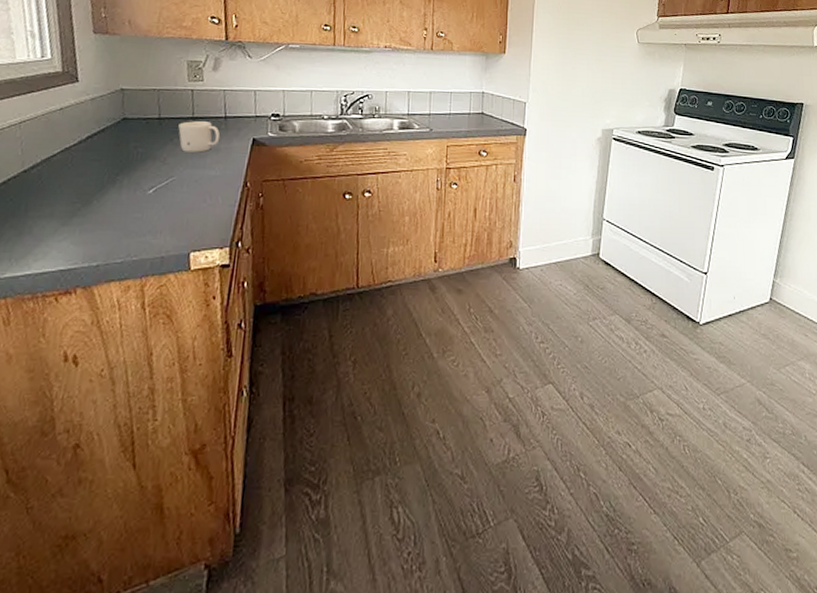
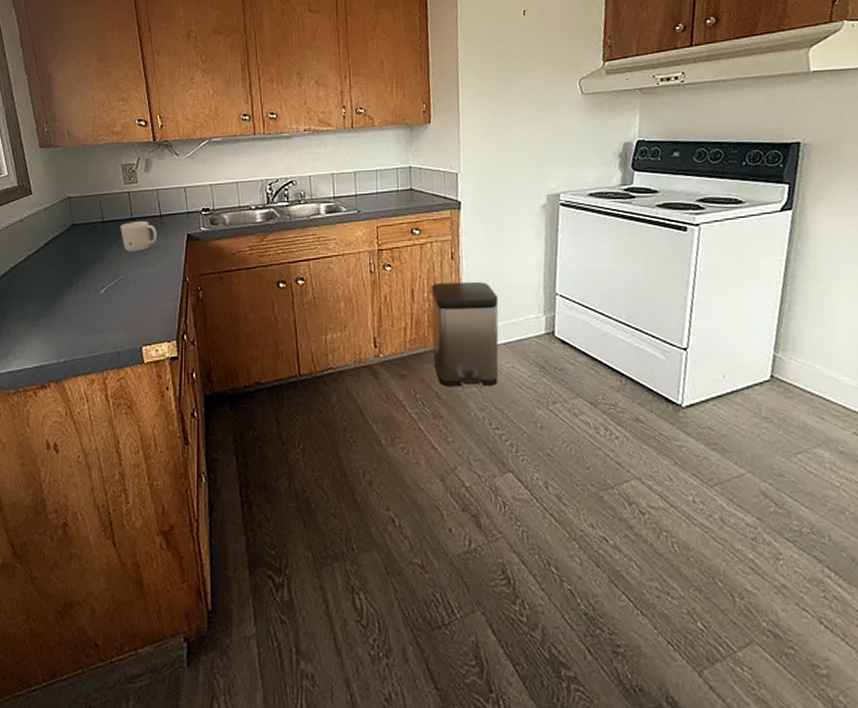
pedal bin: none [489,204,553,303] -> present [431,282,499,387]

